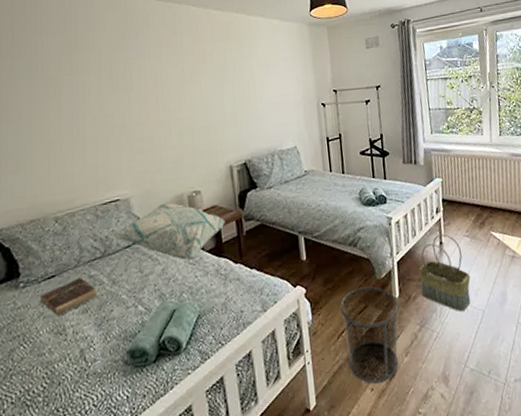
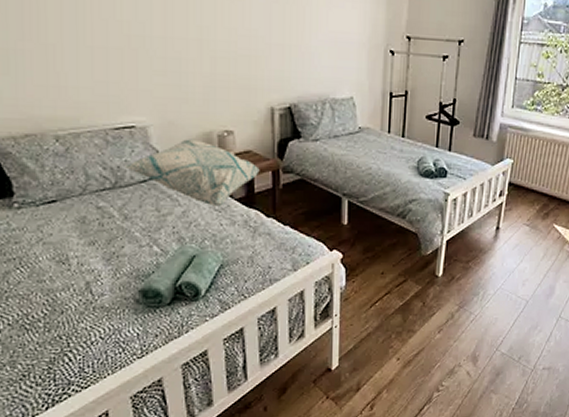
book: present [40,277,98,316] -> none [39,207,107,245]
waste bin: present [340,286,399,384] -> none [377,261,440,355]
basket: present [418,234,471,312] -> none [466,219,521,299]

